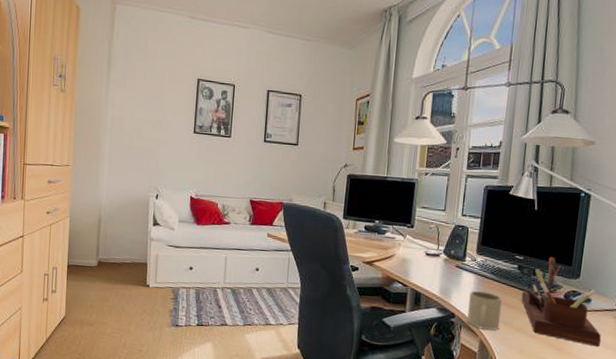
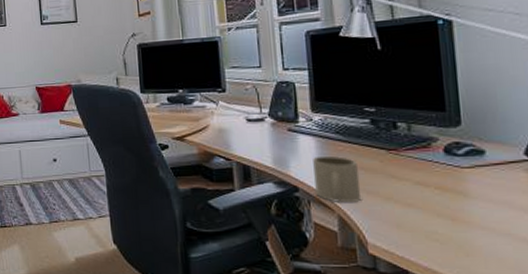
desk organizer: present [521,257,602,347] -> none [382,103,514,212]

